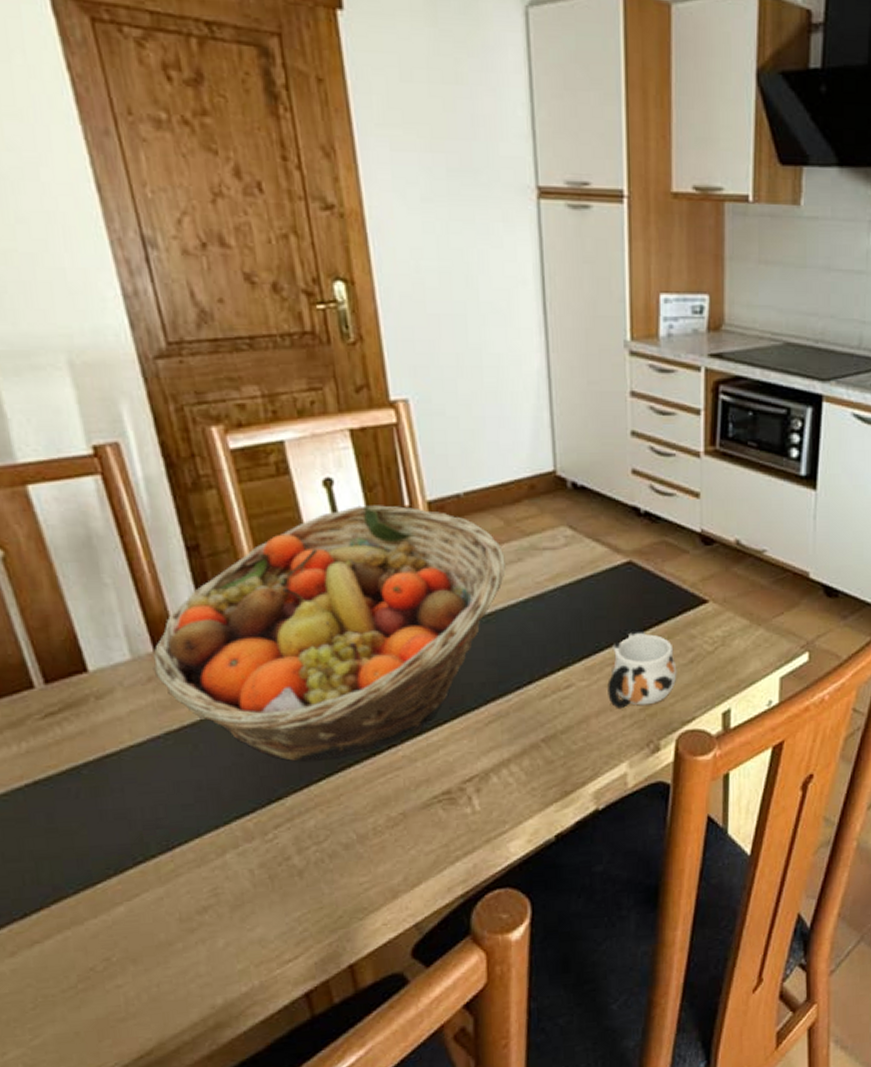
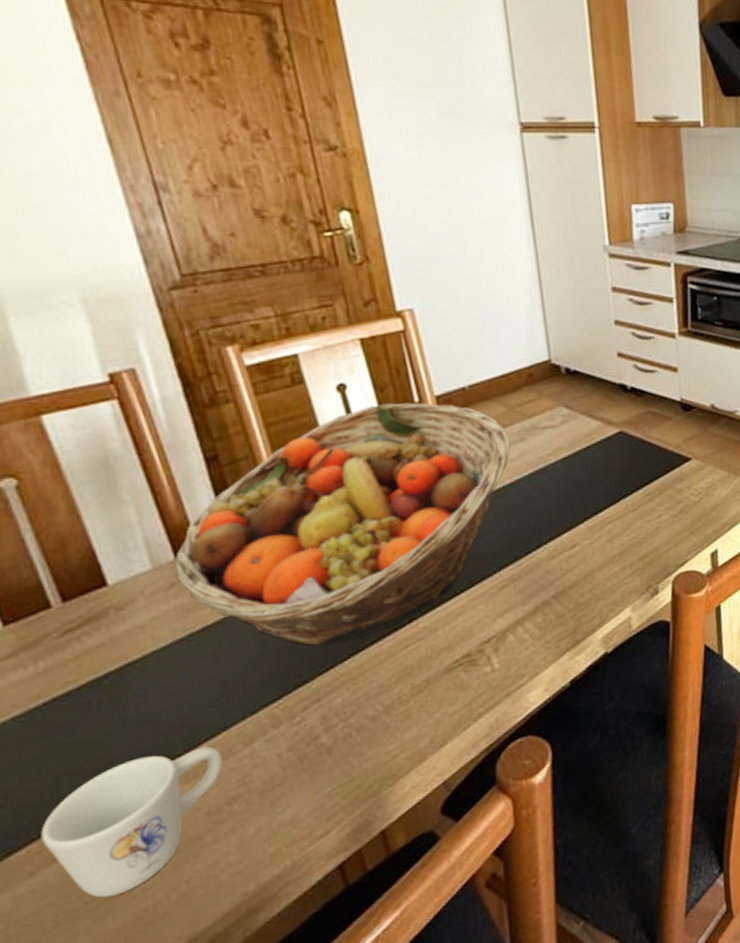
mug: none [21,851,195,988] -> present [40,746,223,898]
mug: present [607,626,677,708] -> none [608,487,669,561]

